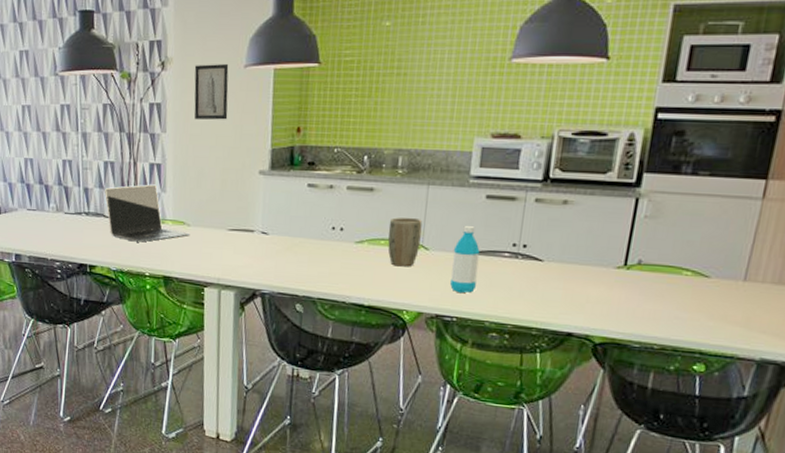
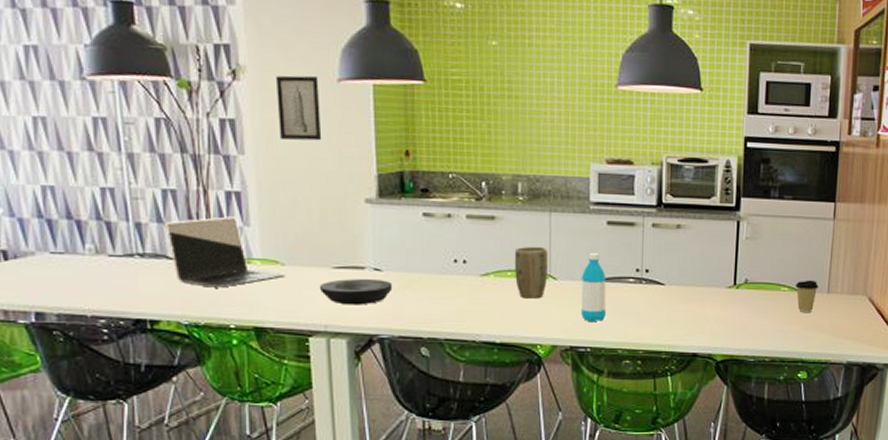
plate: none [215,240,277,263] -> present [319,279,393,305]
coffee cup: none [701,265,733,301] -> present [795,280,818,312]

